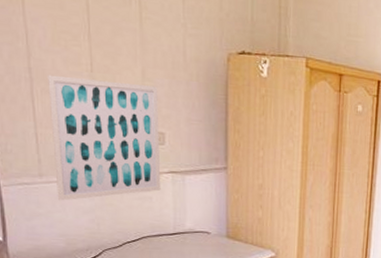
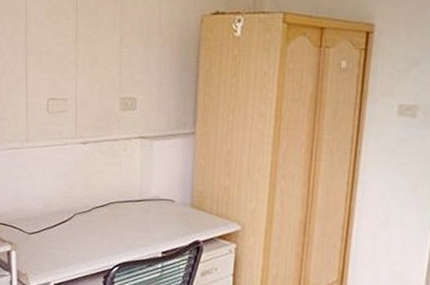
wall art: present [48,74,161,201] -> none [39,47,133,165]

